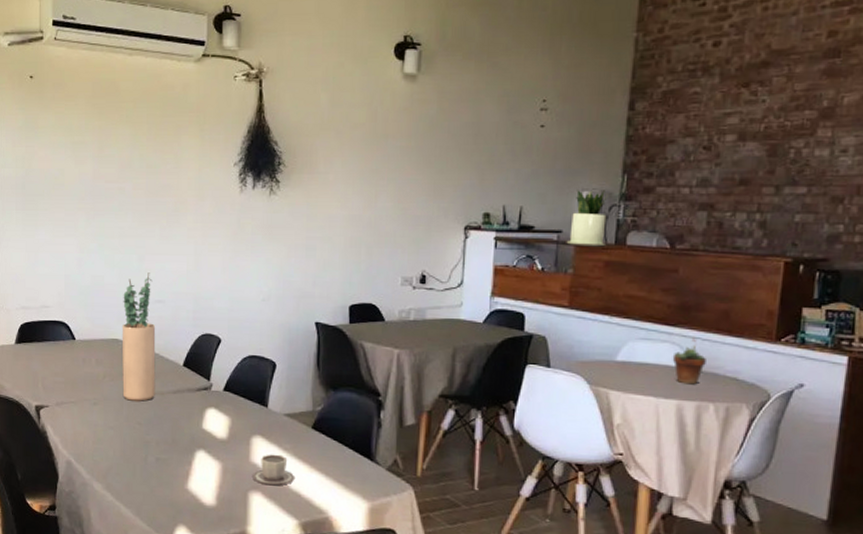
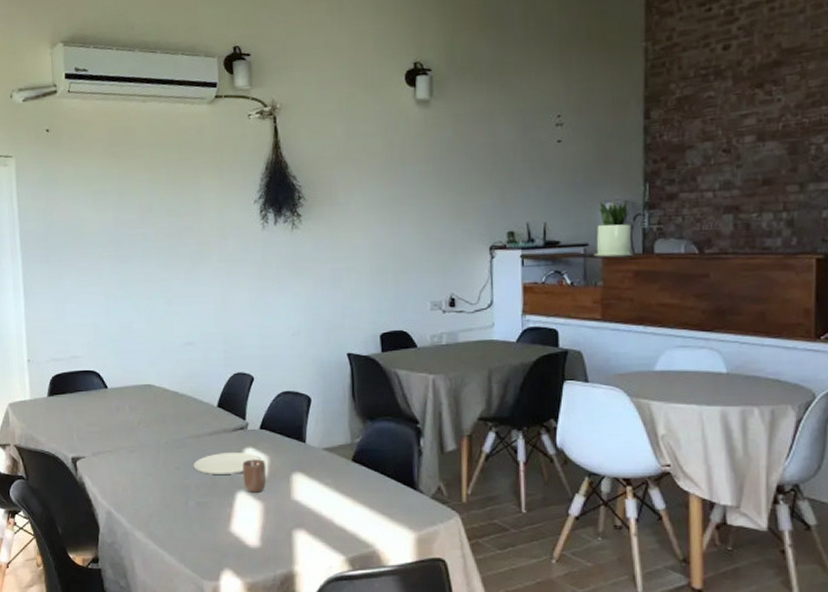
vase: present [121,272,156,401] -> none [152,315,191,446]
plate: none [155,411,222,433] -> present [193,453,261,474]
cup: none [203,420,227,453] -> present [242,459,267,493]
cup: present [253,454,295,486] -> none [295,490,339,522]
succulent plant: present [672,336,706,385] -> none [711,340,746,390]

